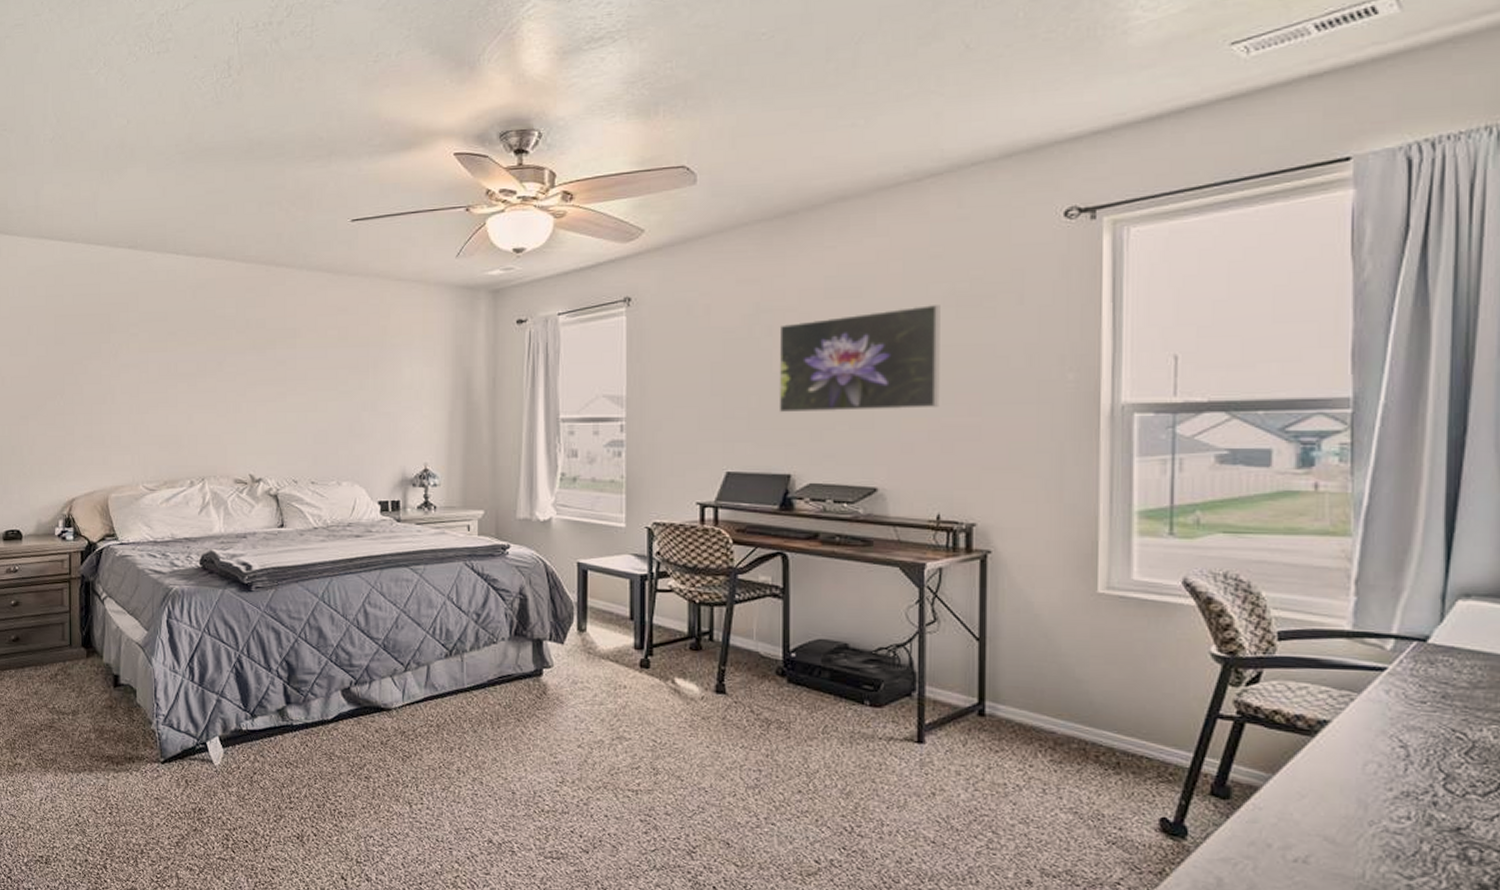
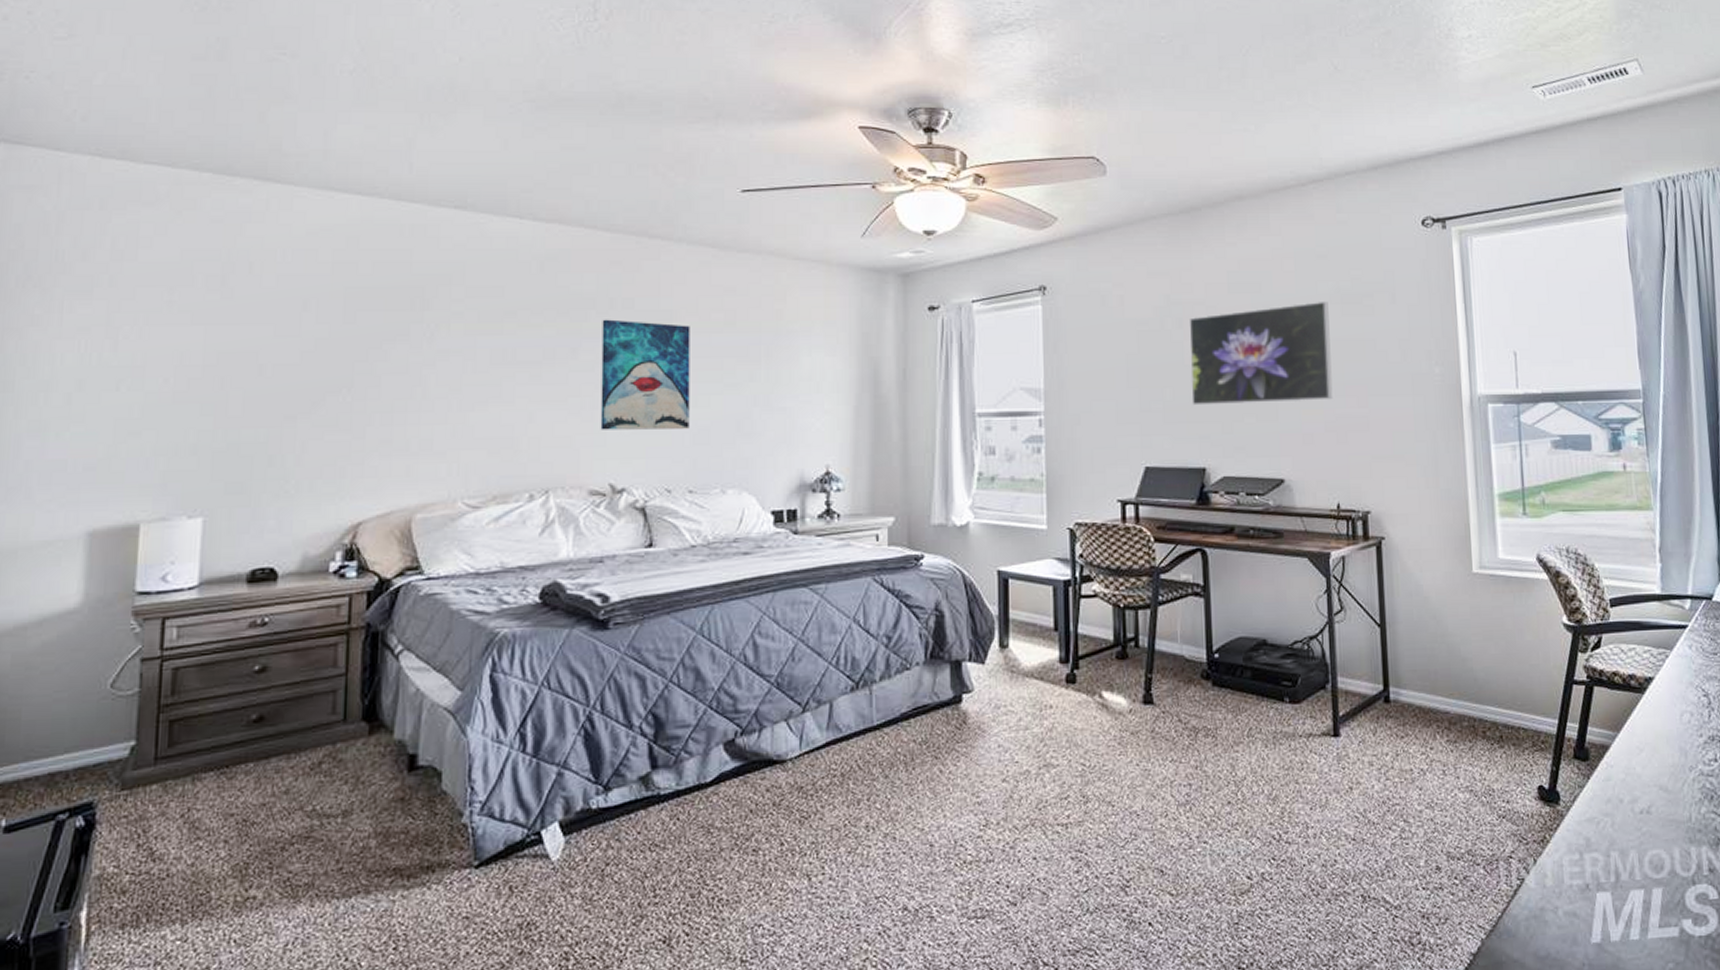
wall art: none [241,337,311,430] -> present [600,319,690,430]

